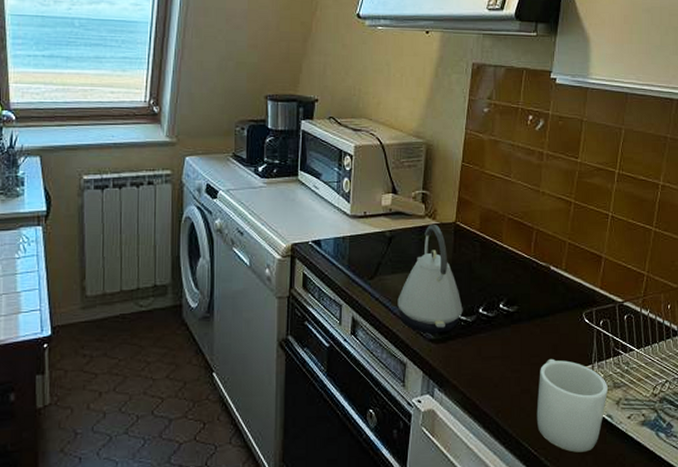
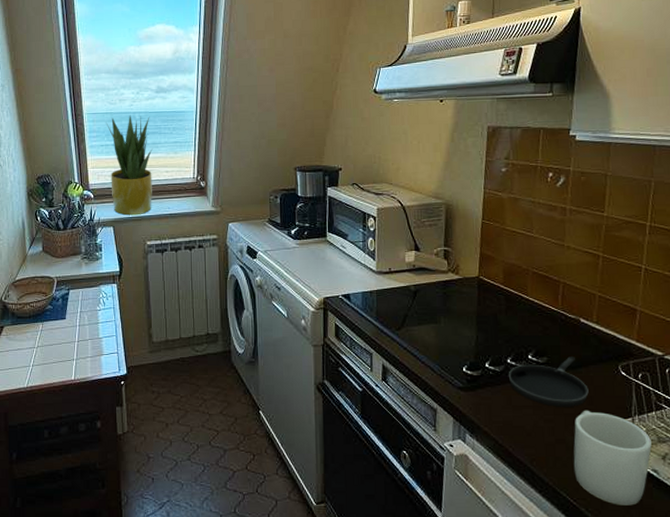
planter: none [35,20,95,144] -> present [106,115,153,216]
kettle: present [397,223,463,335] -> none [425,278,491,383]
frying pan: none [479,305,554,357] -> present [508,356,589,407]

